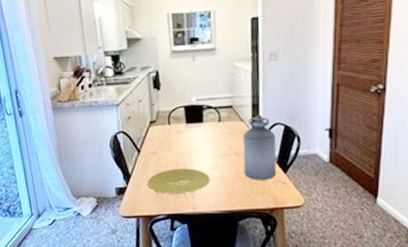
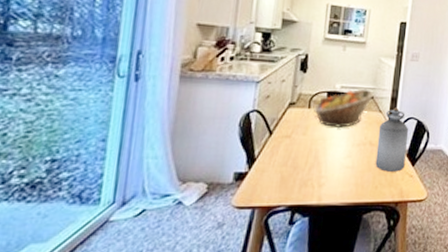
plate: present [147,168,210,194] -> none [273,154,341,182]
fruit basket: none [174,98,233,141] -> present [314,88,374,128]

